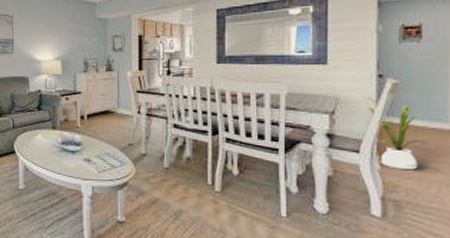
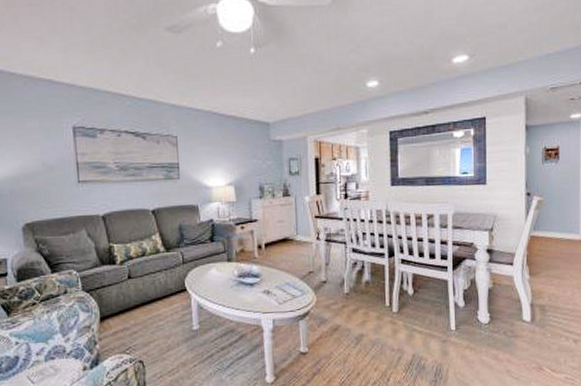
house plant: present [364,97,430,170] -> none [516,214,566,278]

